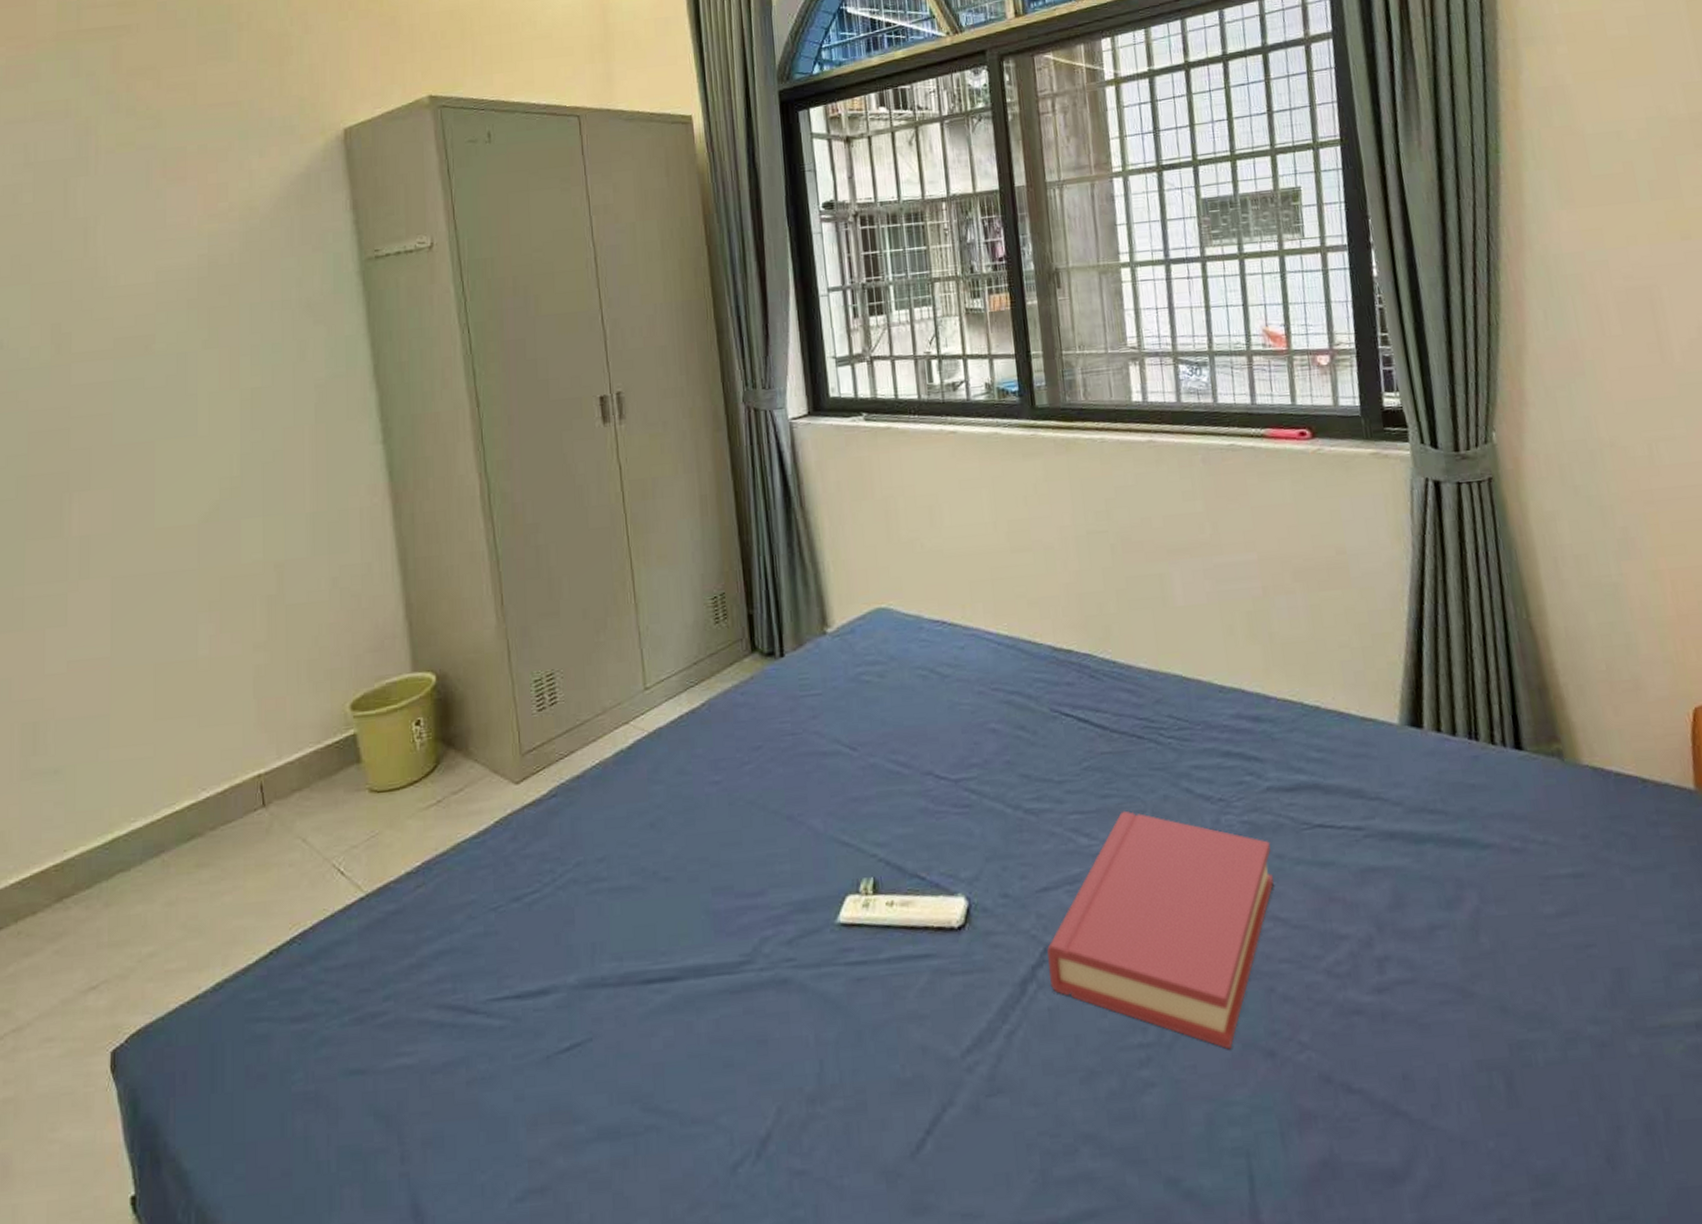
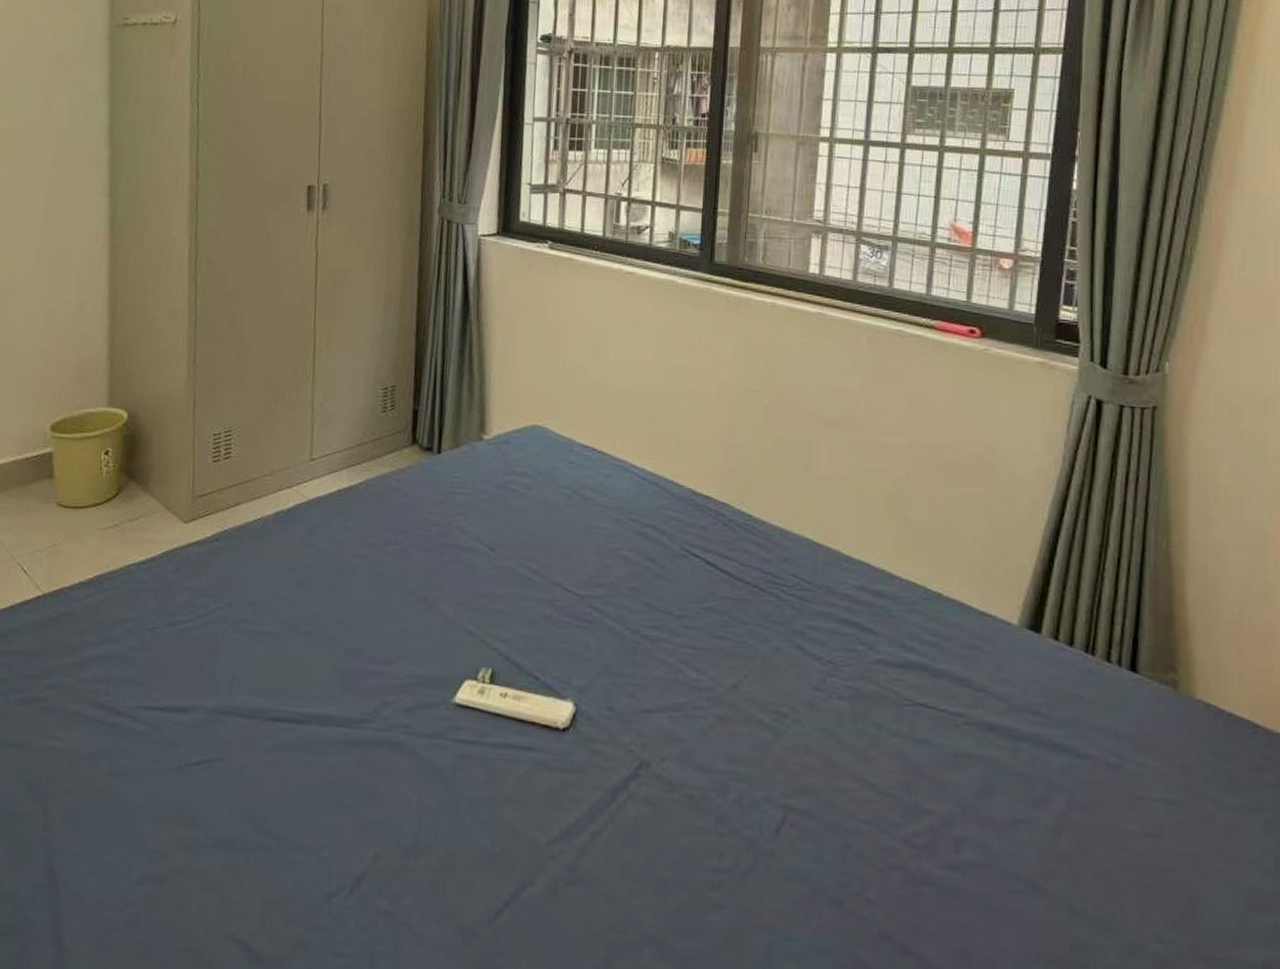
hardback book: present [1047,810,1274,1050] -> none [640,654,872,891]

